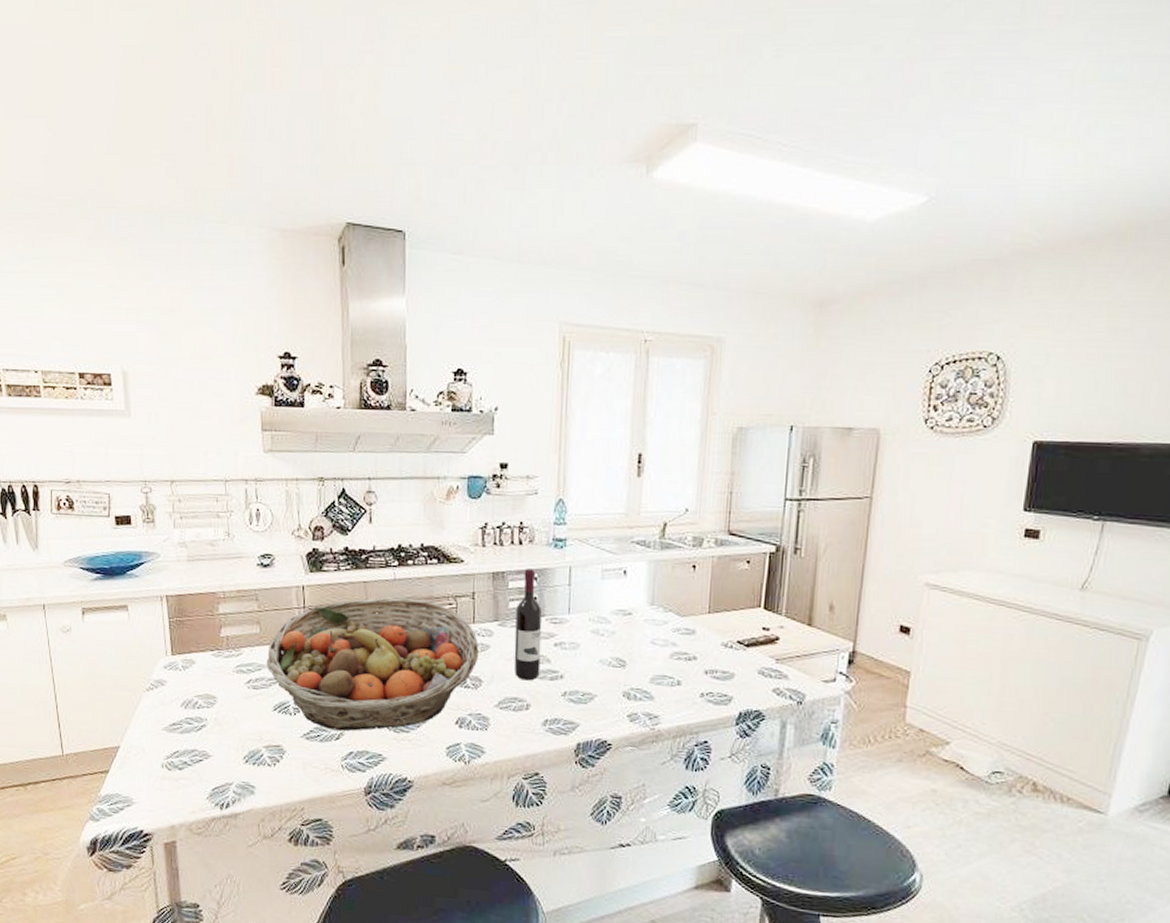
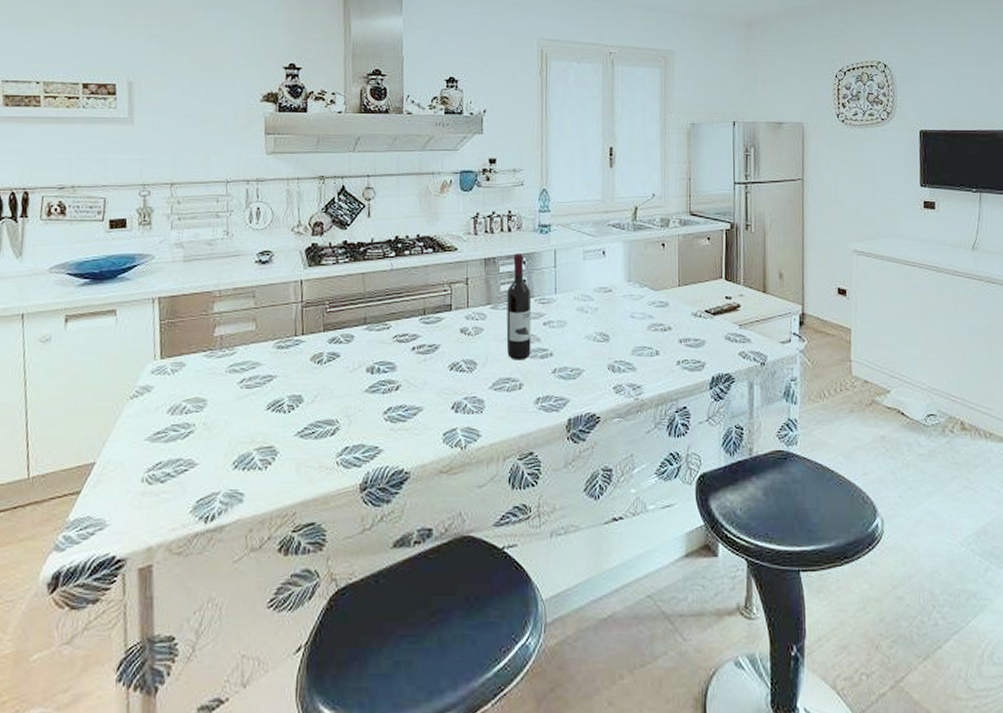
fruit basket: present [266,597,479,731] -> none [260,287,473,426]

